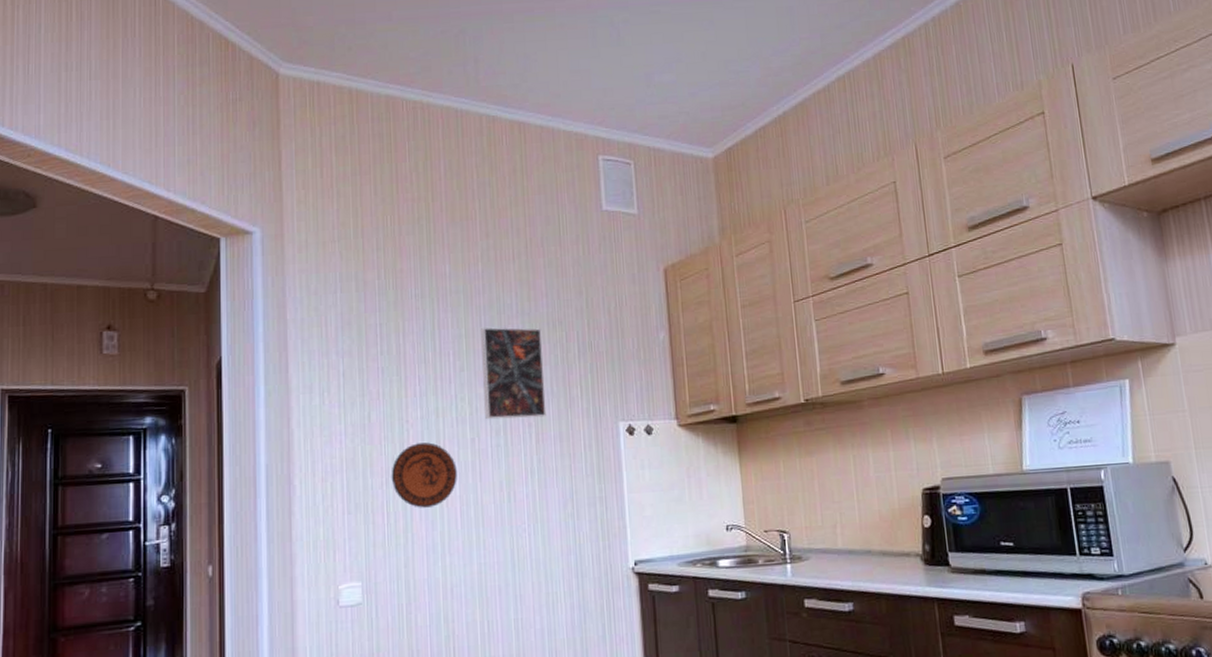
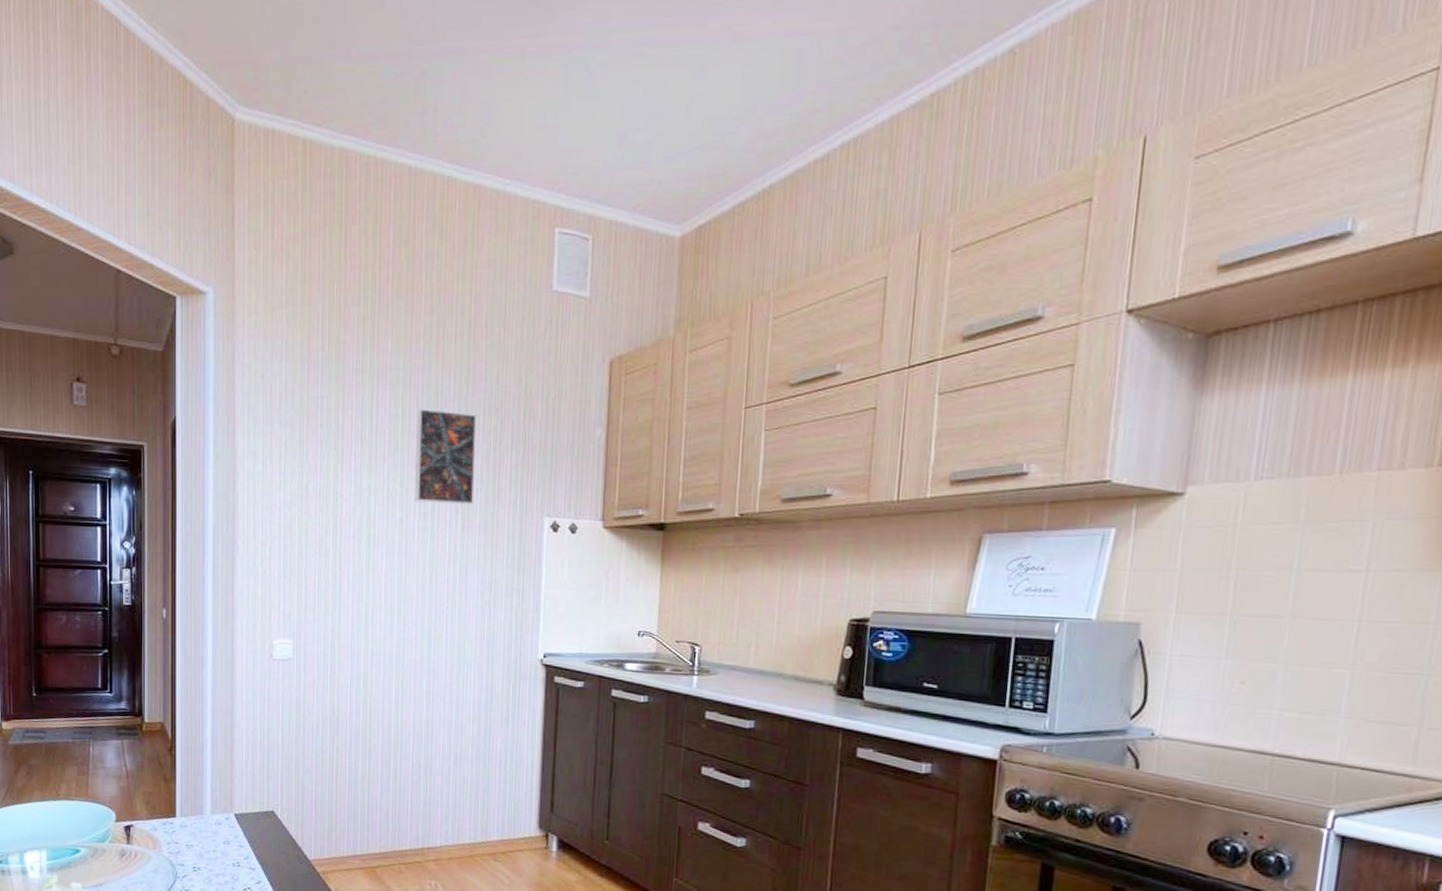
decorative plate: present [391,442,457,508] -> none [323,518,384,580]

